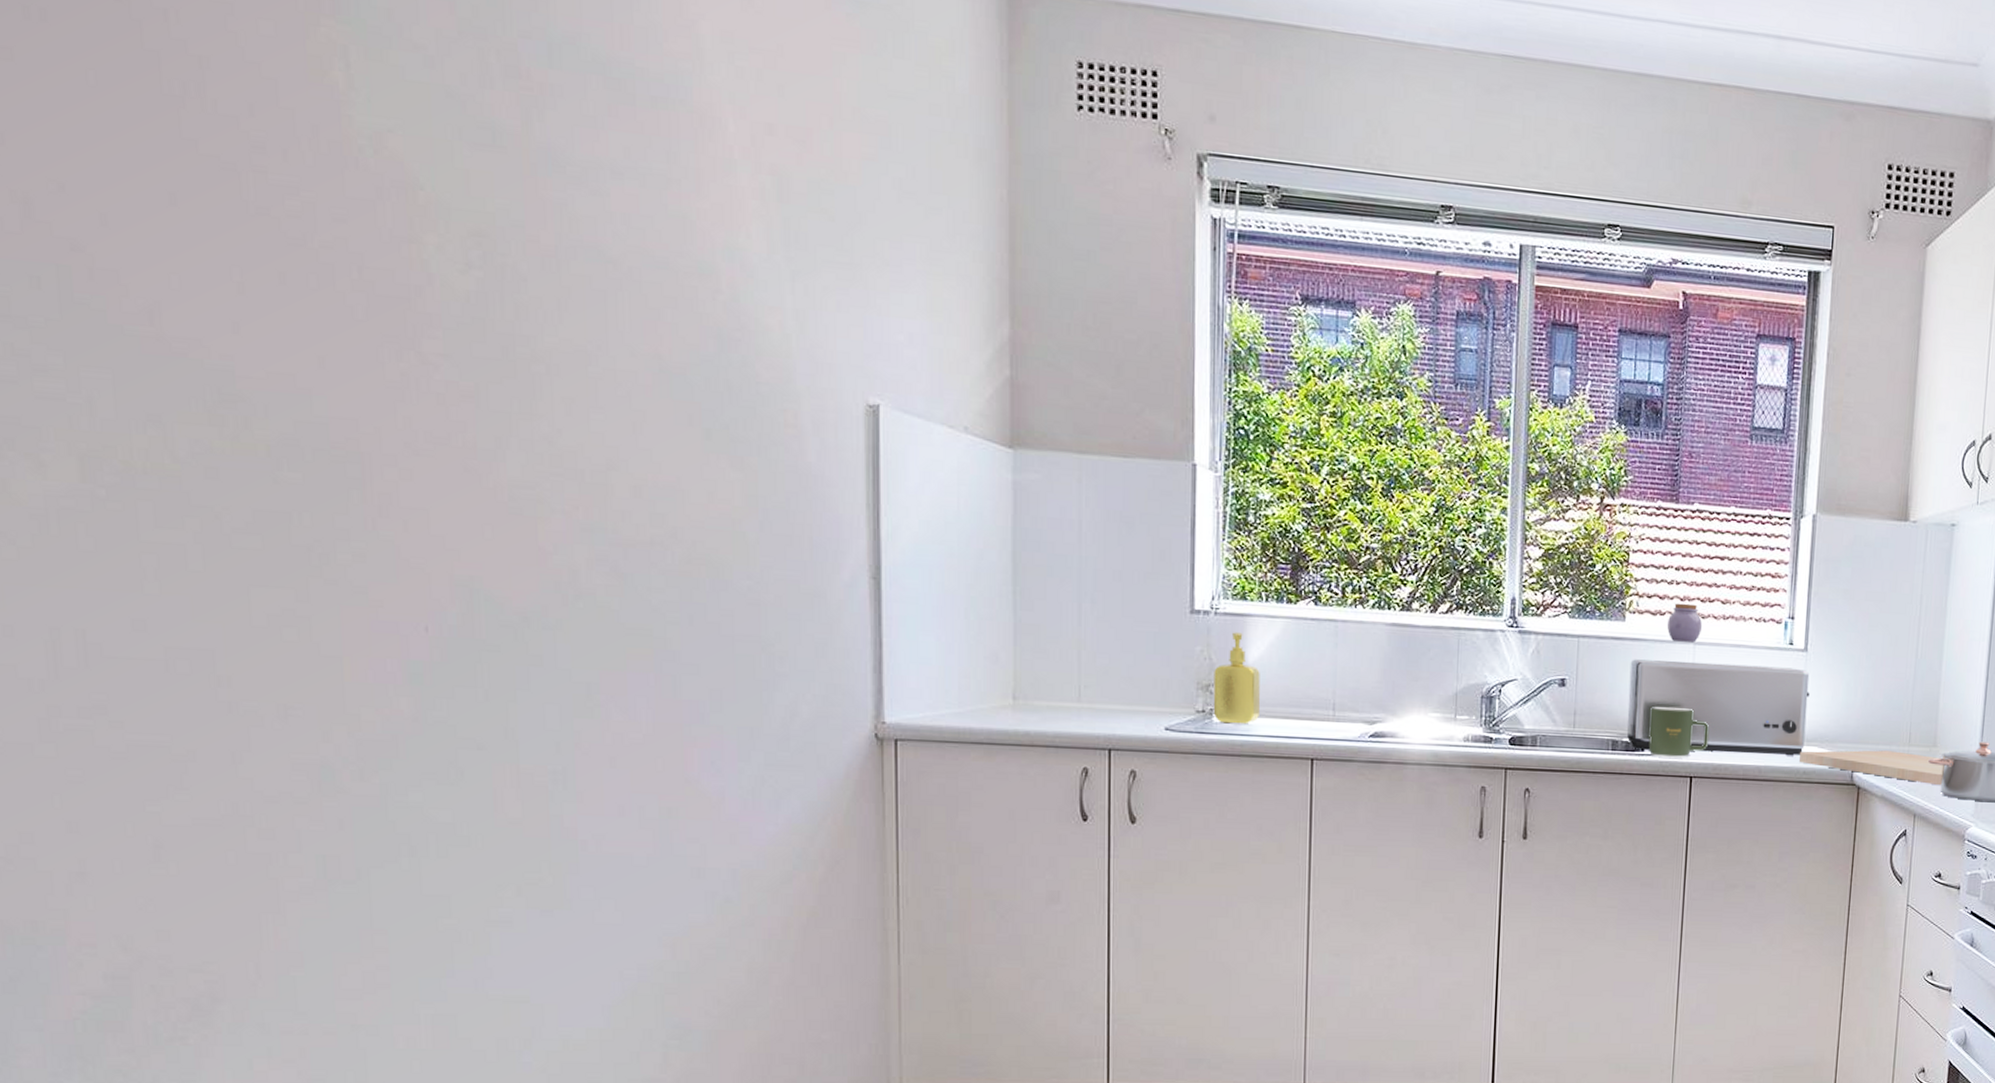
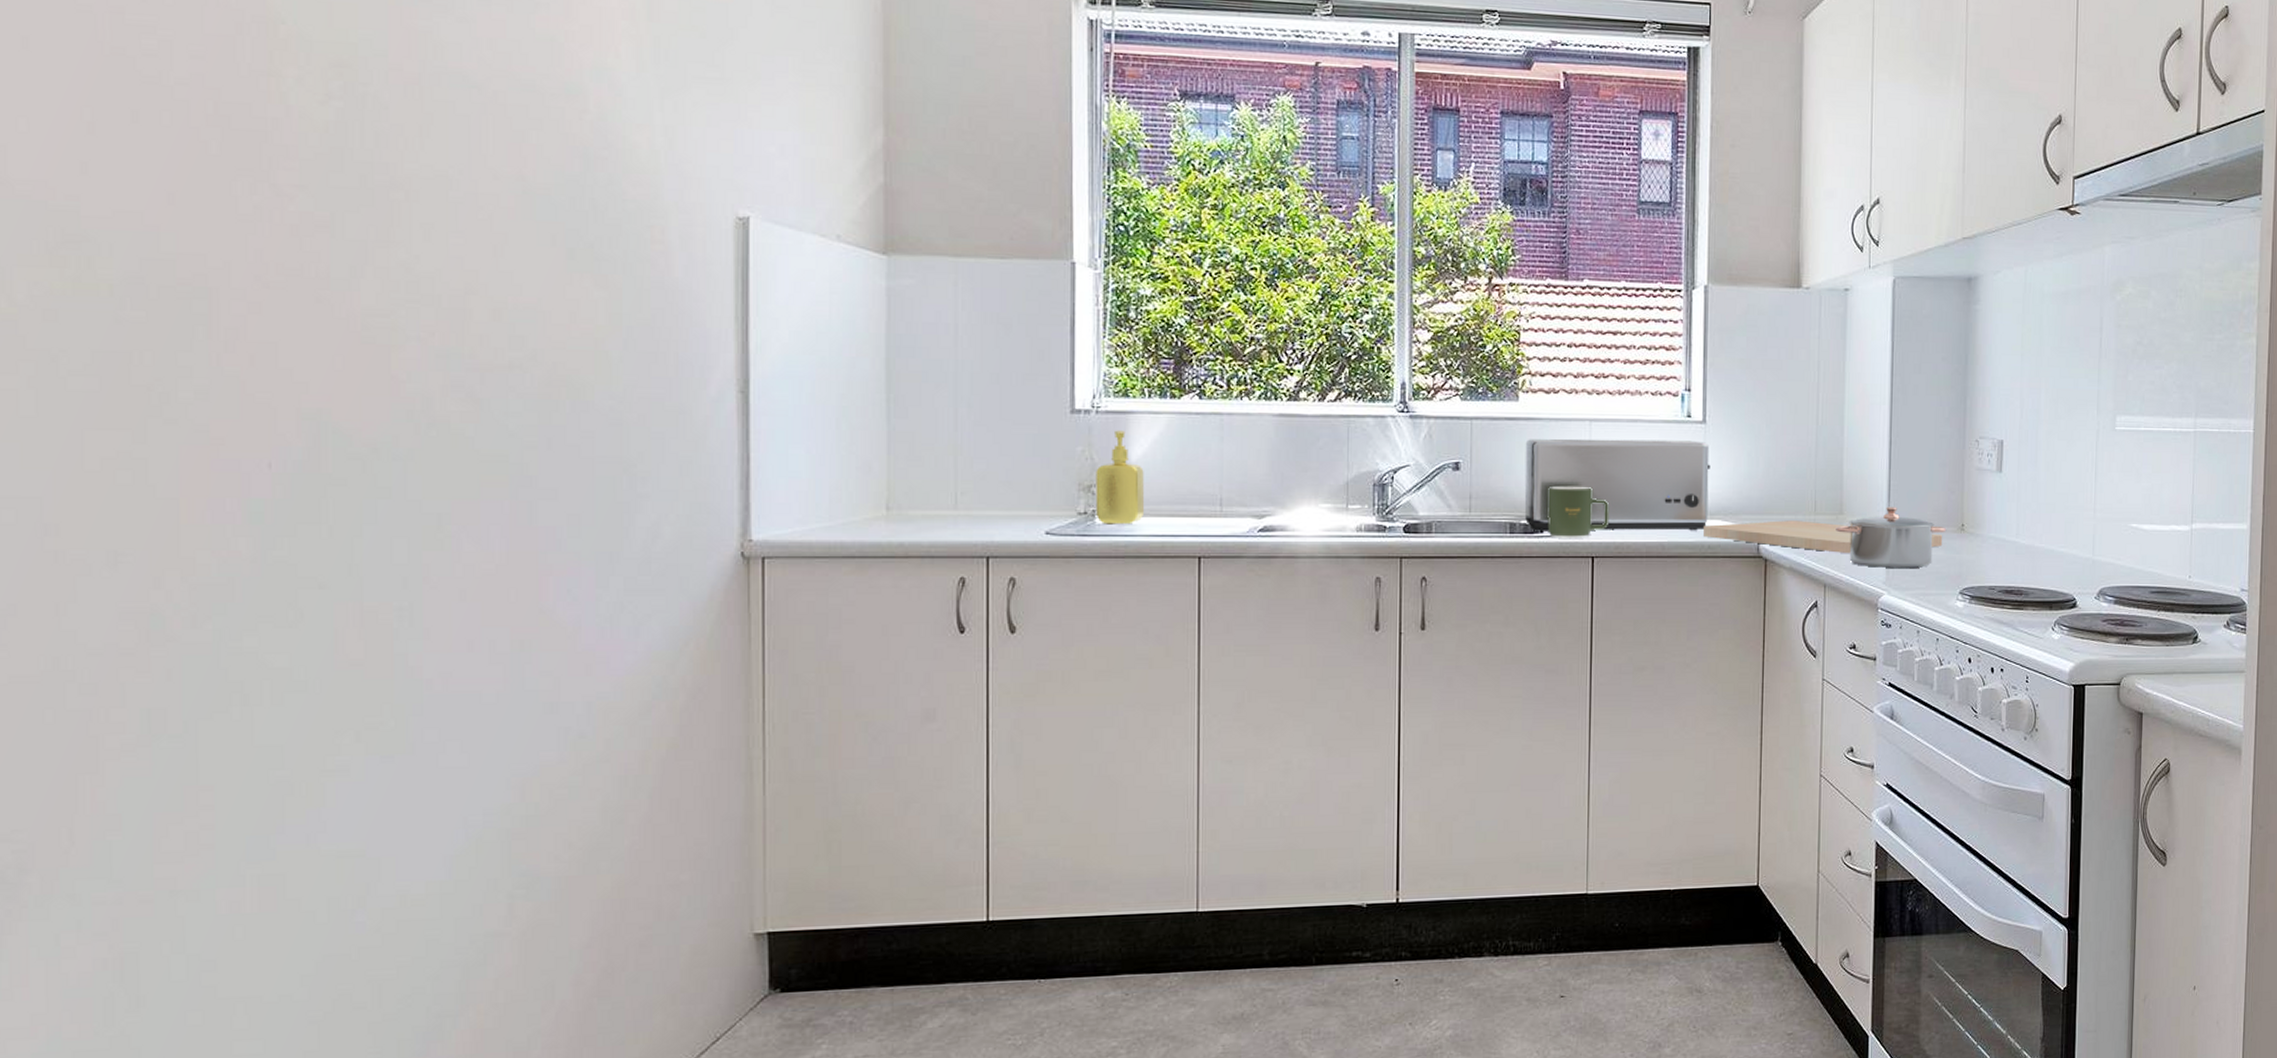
jar: present [1666,603,1703,642] -> none [1561,380,1598,419]

